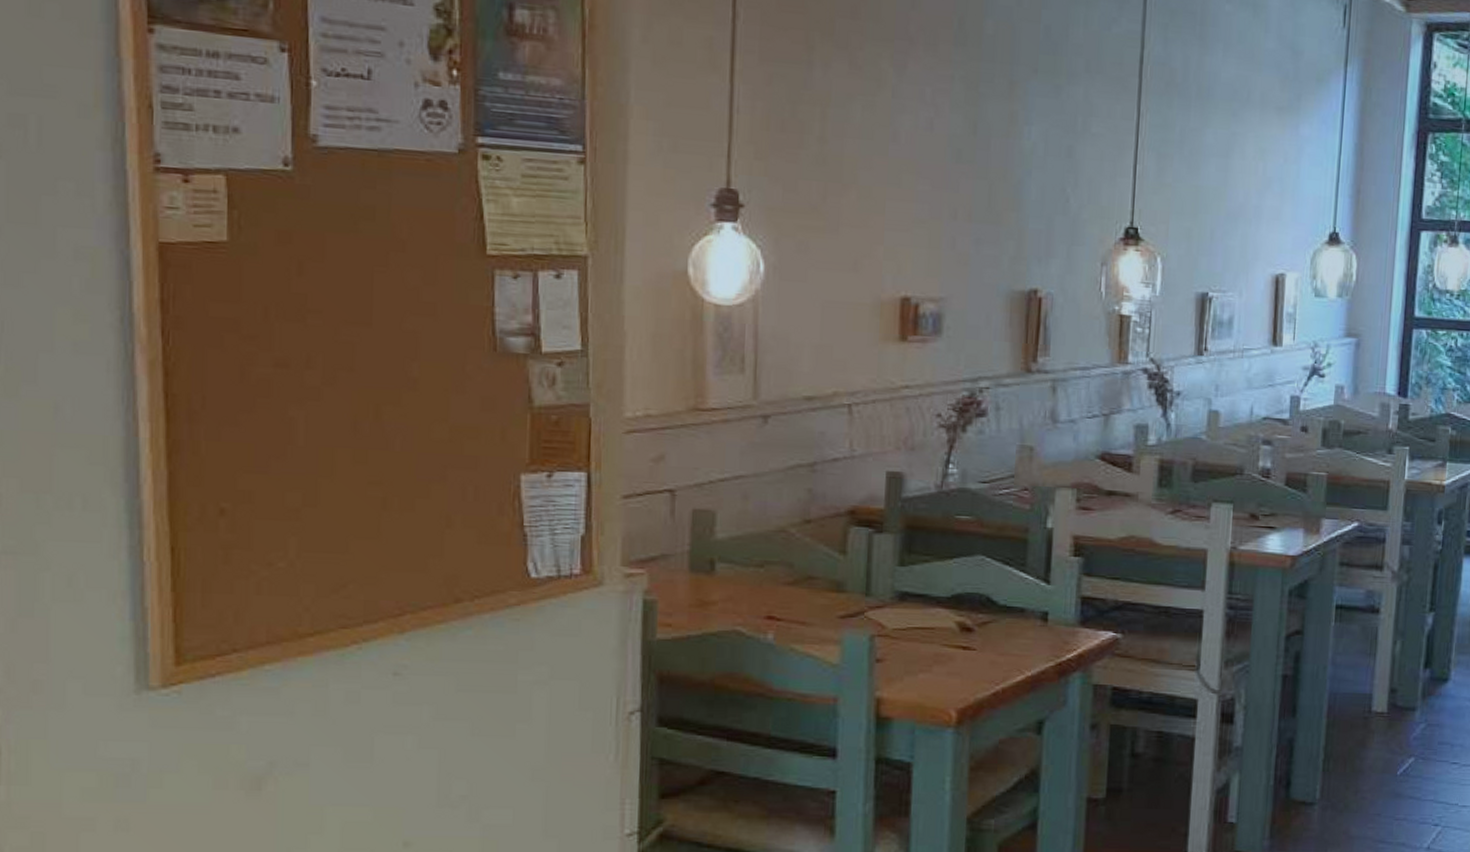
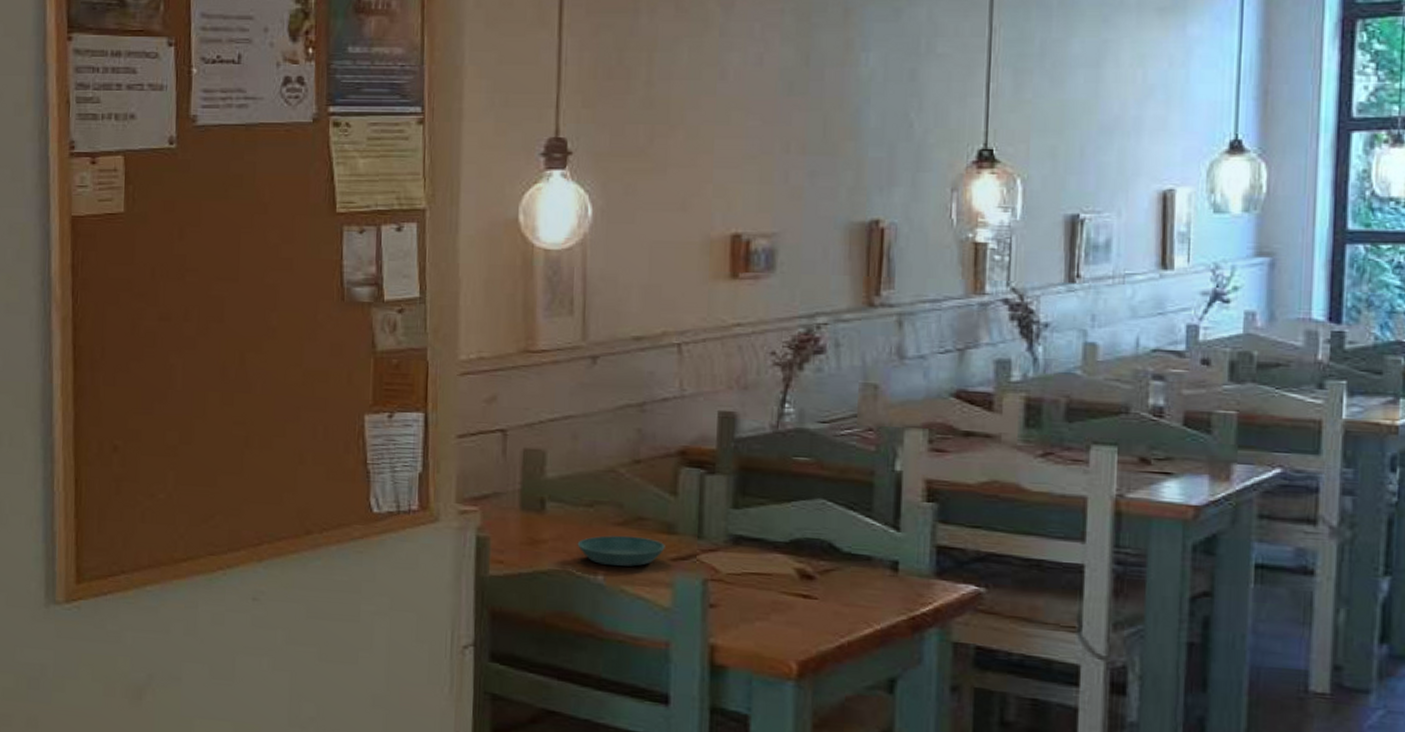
saucer: none [747,595,834,626] -> present [577,535,665,567]

